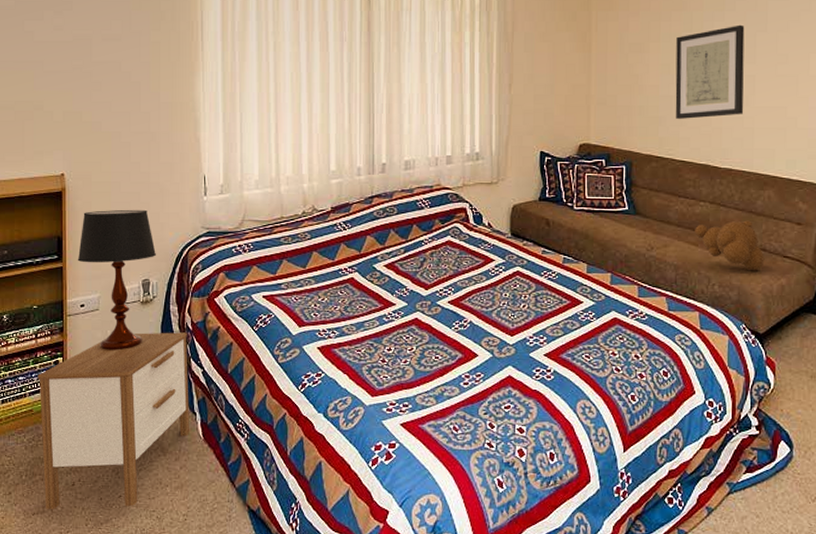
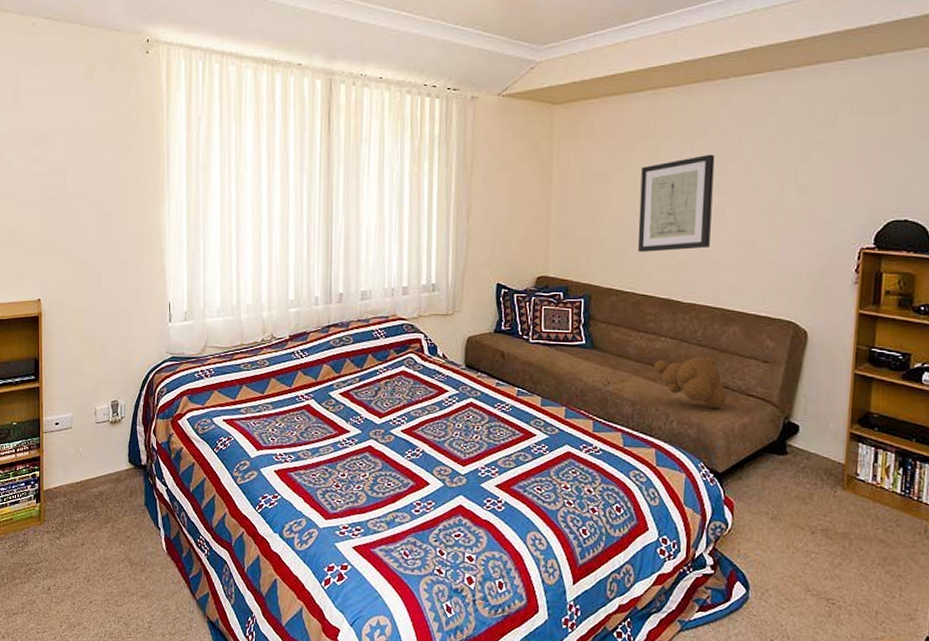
nightstand: present [37,332,190,510] -> none [17,451,155,612]
table lamp: present [77,209,156,351] -> none [52,334,124,467]

